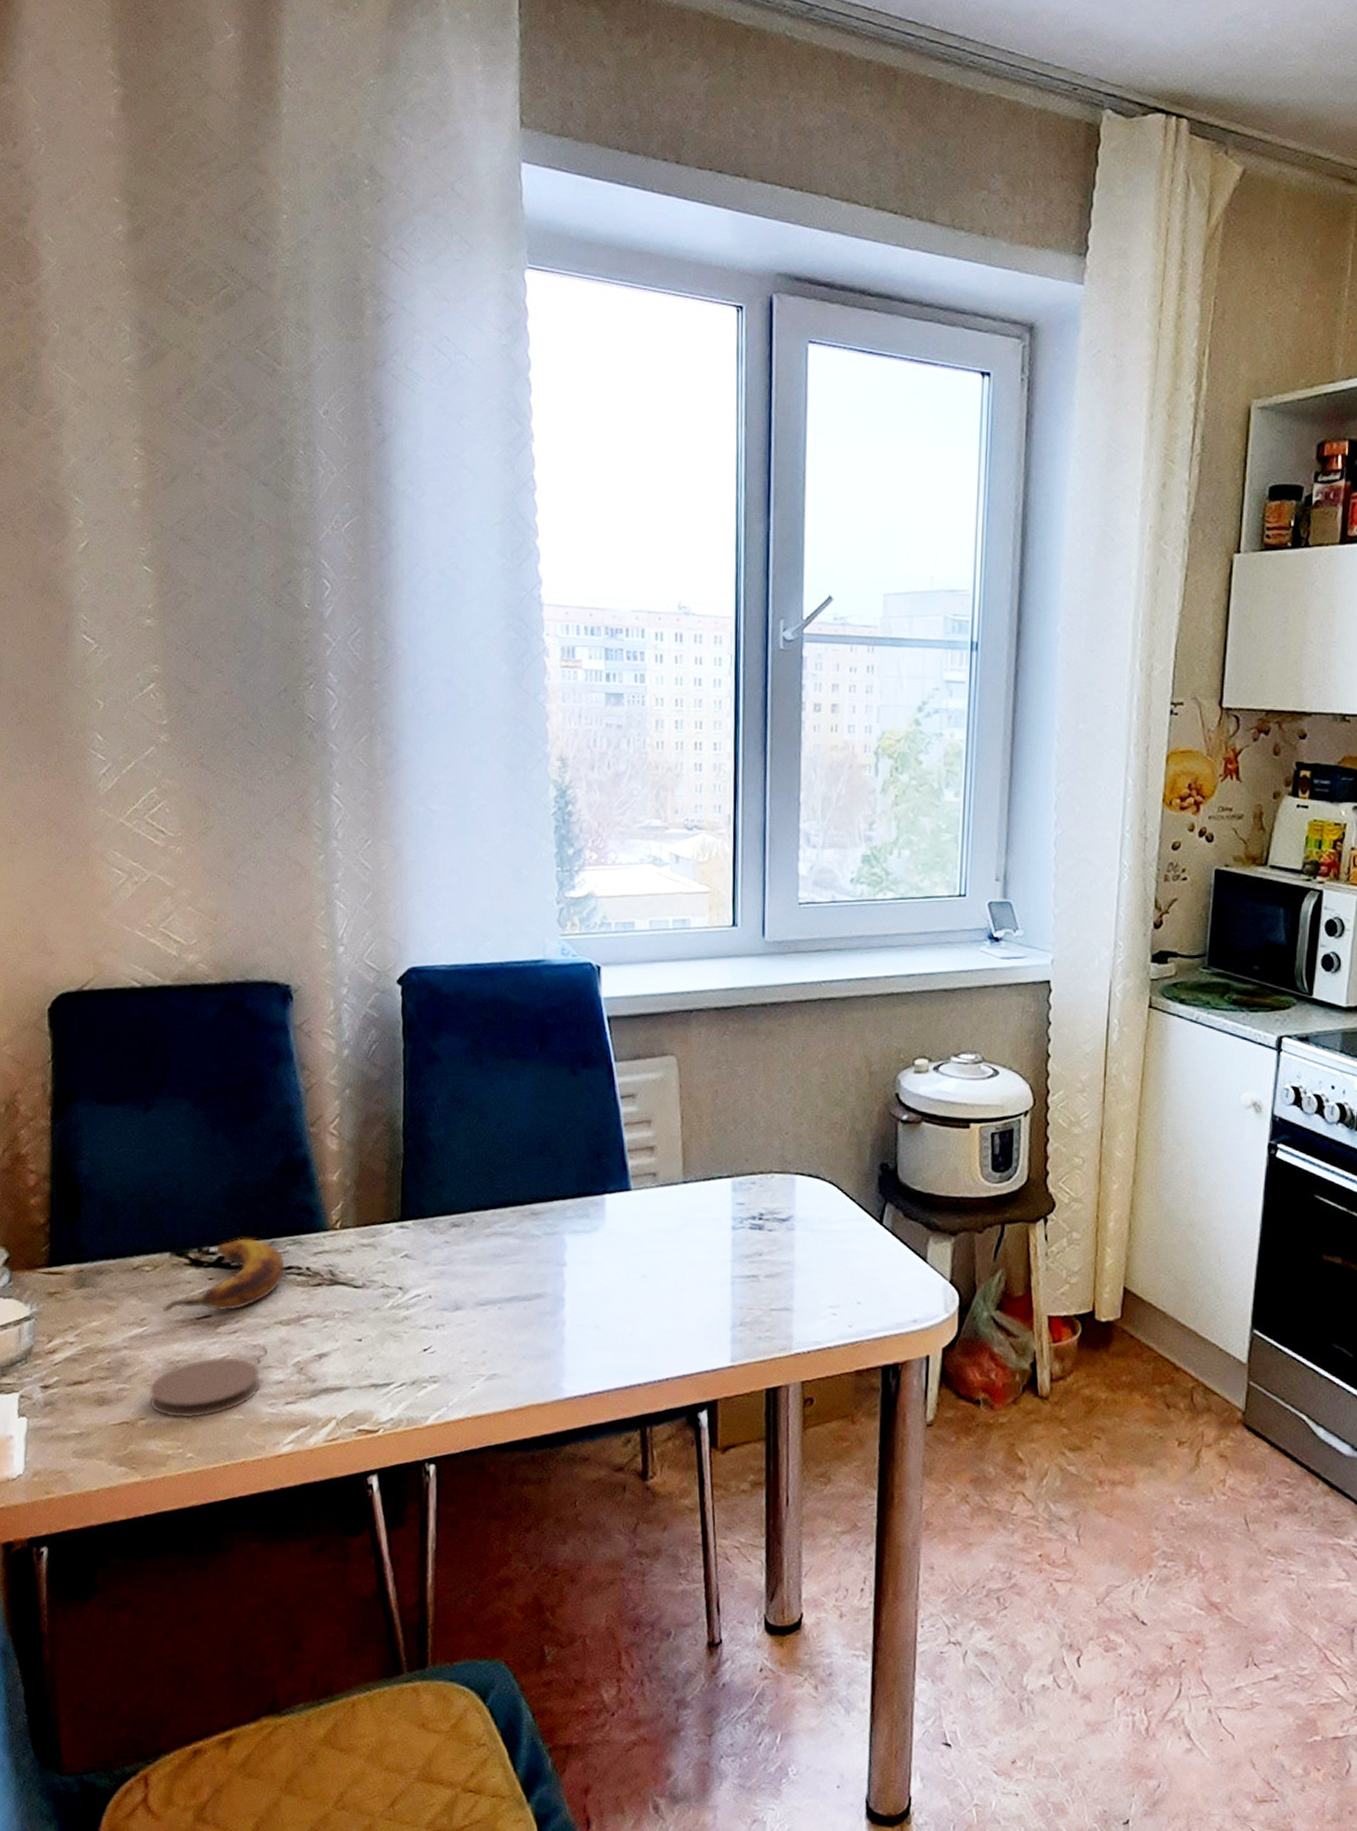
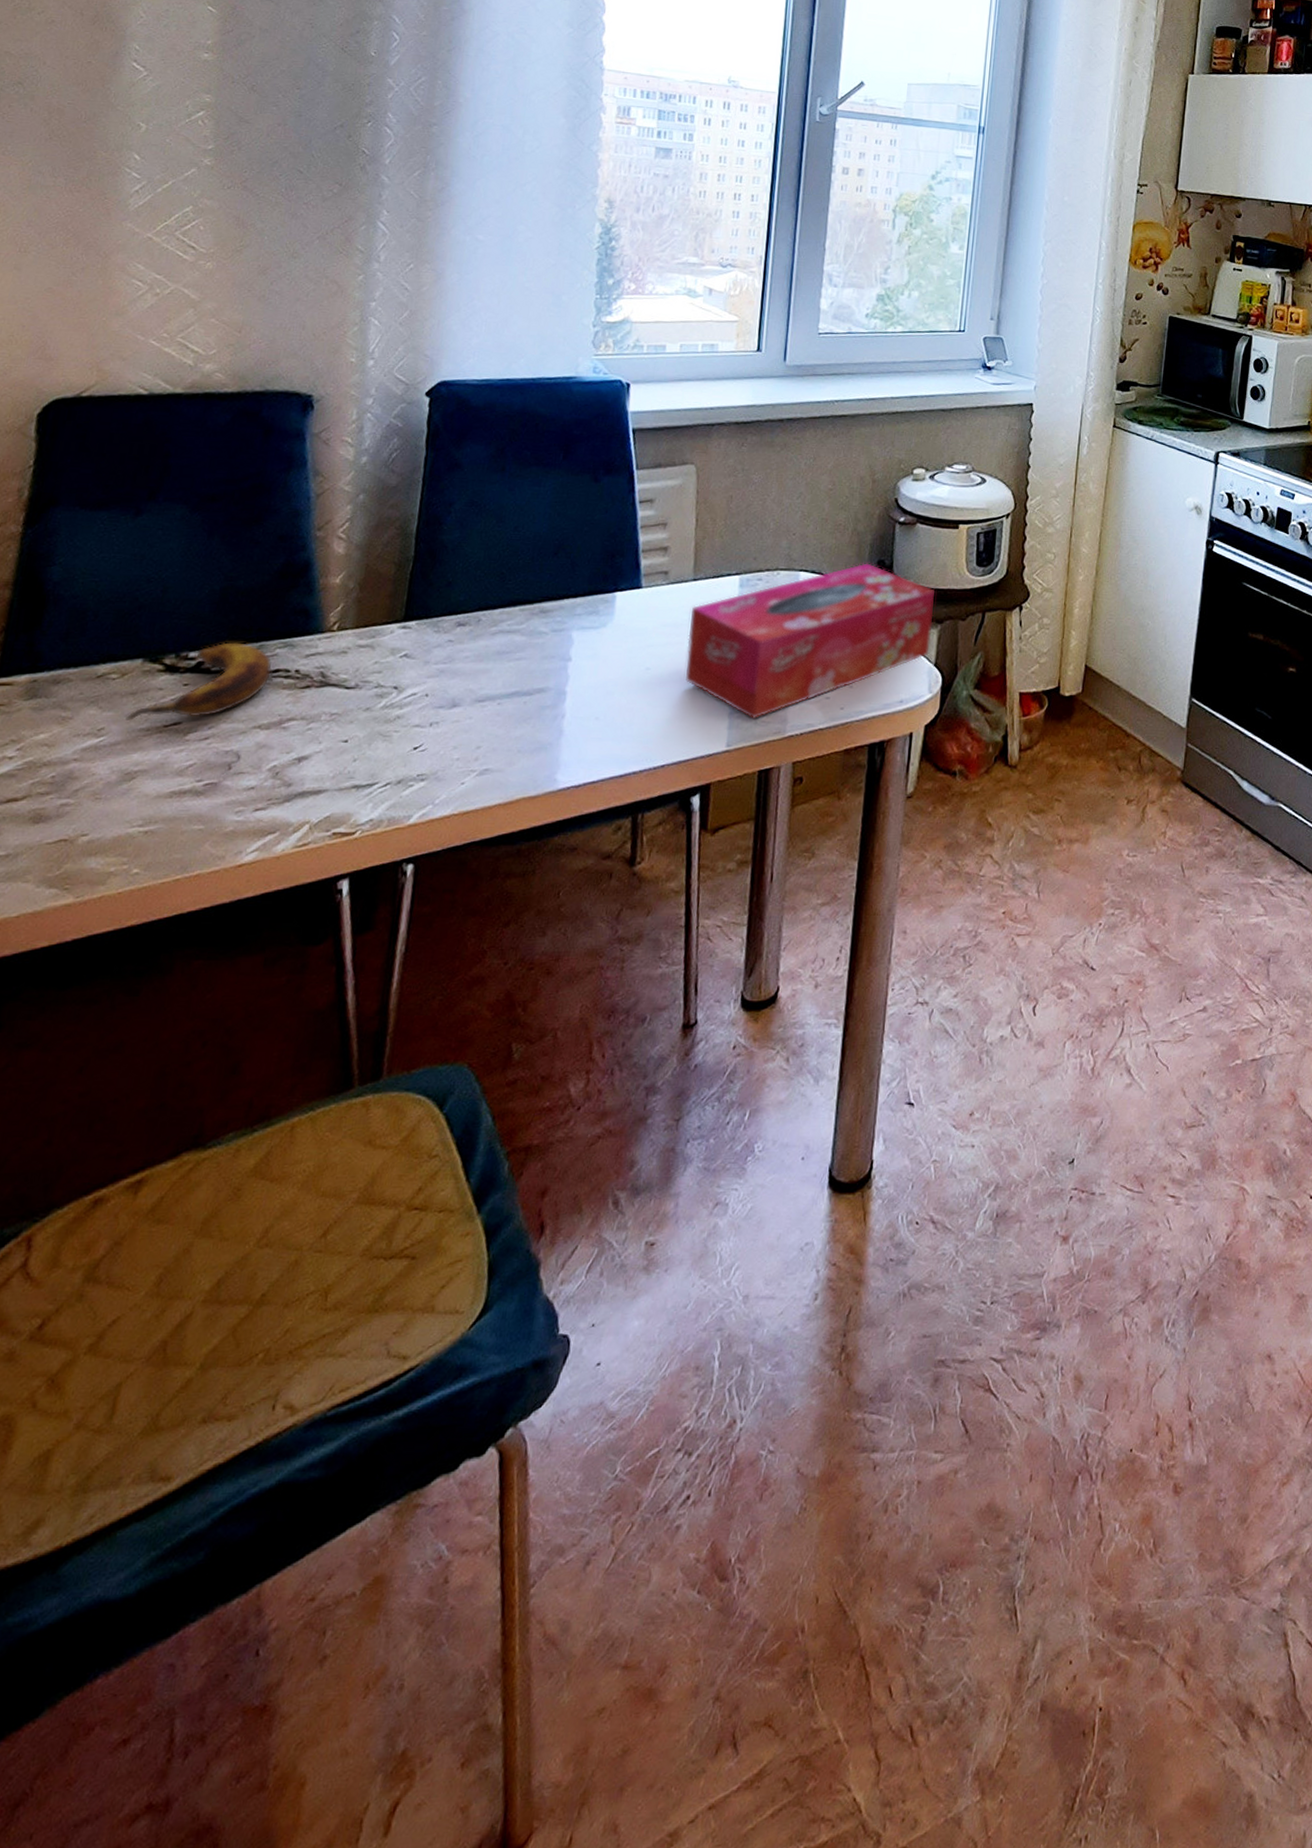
coaster: present [148,1357,261,1418] -> none [95,765,230,831]
tissue box: none [682,1166,946,1333] -> present [686,563,935,719]

